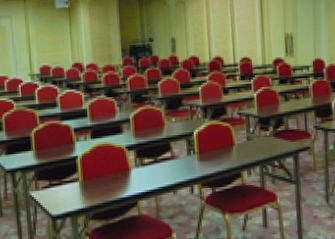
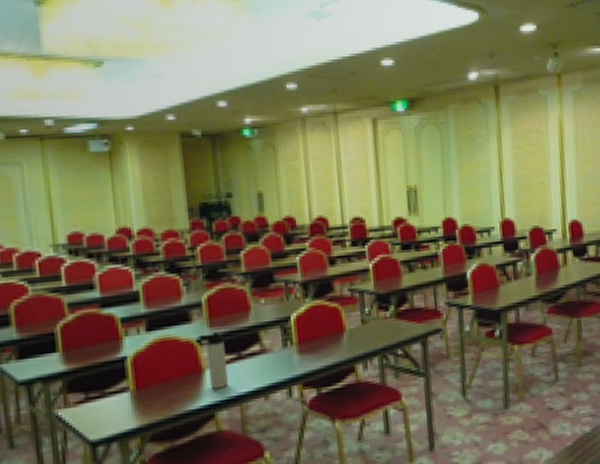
thermos bottle: none [126,142,147,183] -> present [197,332,228,389]

